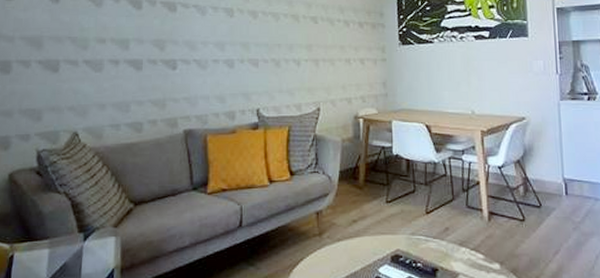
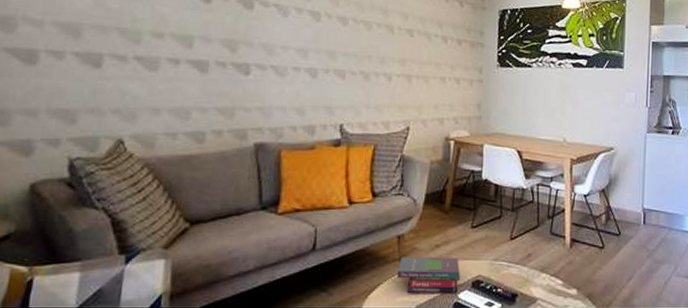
books: none [318,232,379,269] -> present [396,257,460,294]

